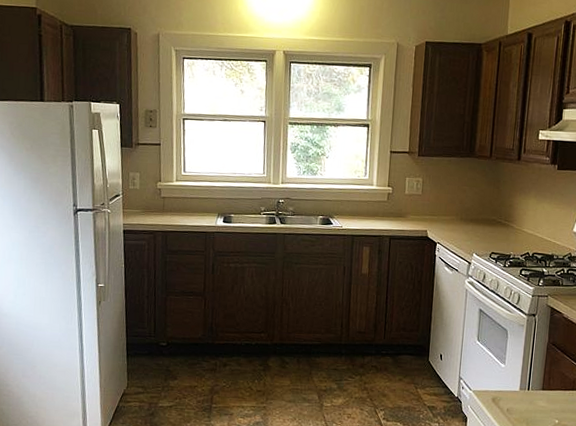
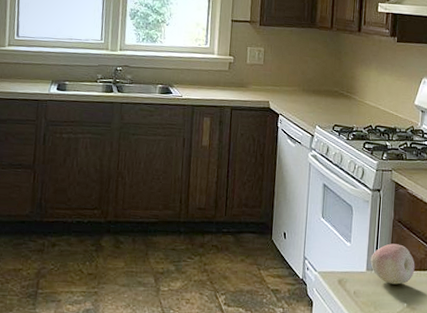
fruit: none [524,365,568,403] -> present [370,243,415,285]

